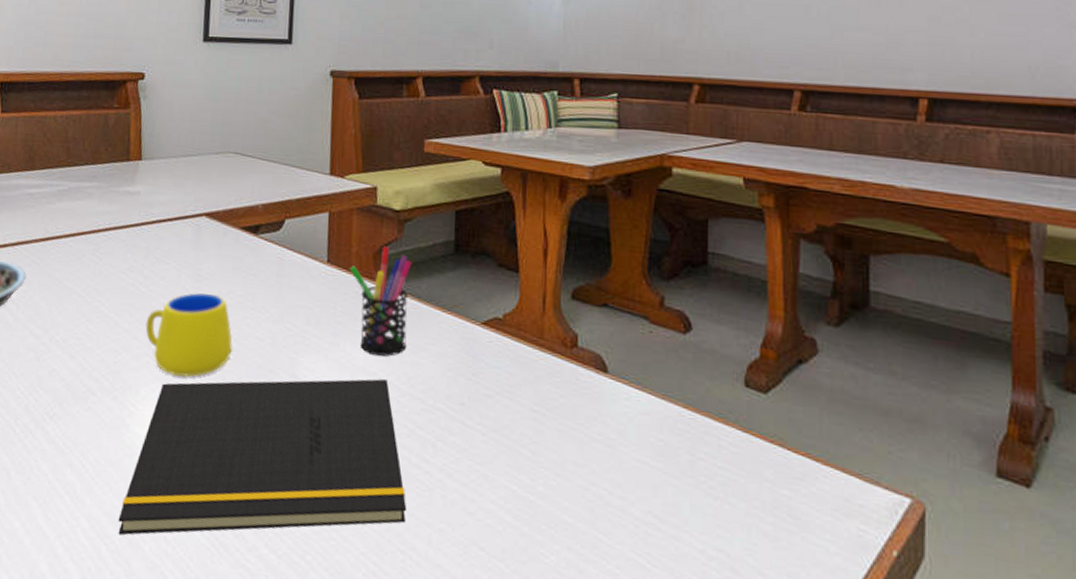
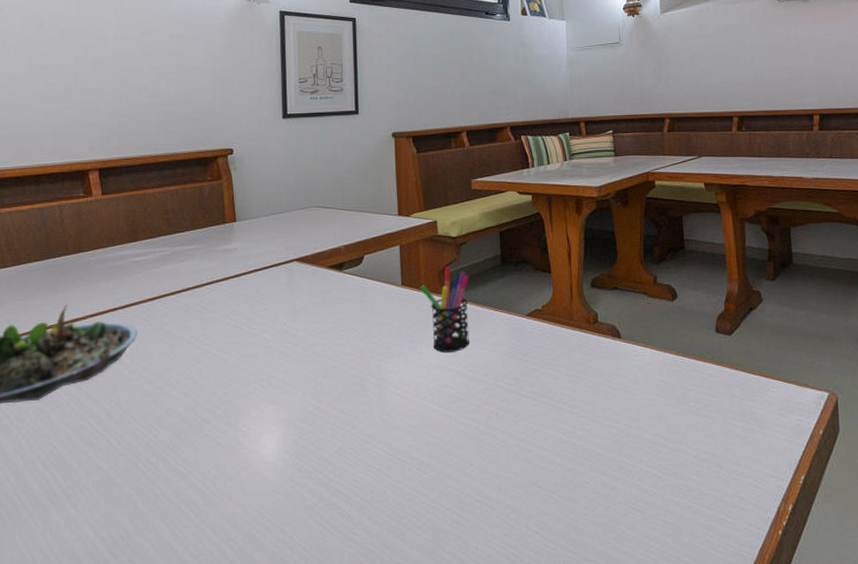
notepad: present [118,378,406,535] -> none [239,369,479,536]
mug: present [145,292,233,378] -> none [251,323,328,395]

